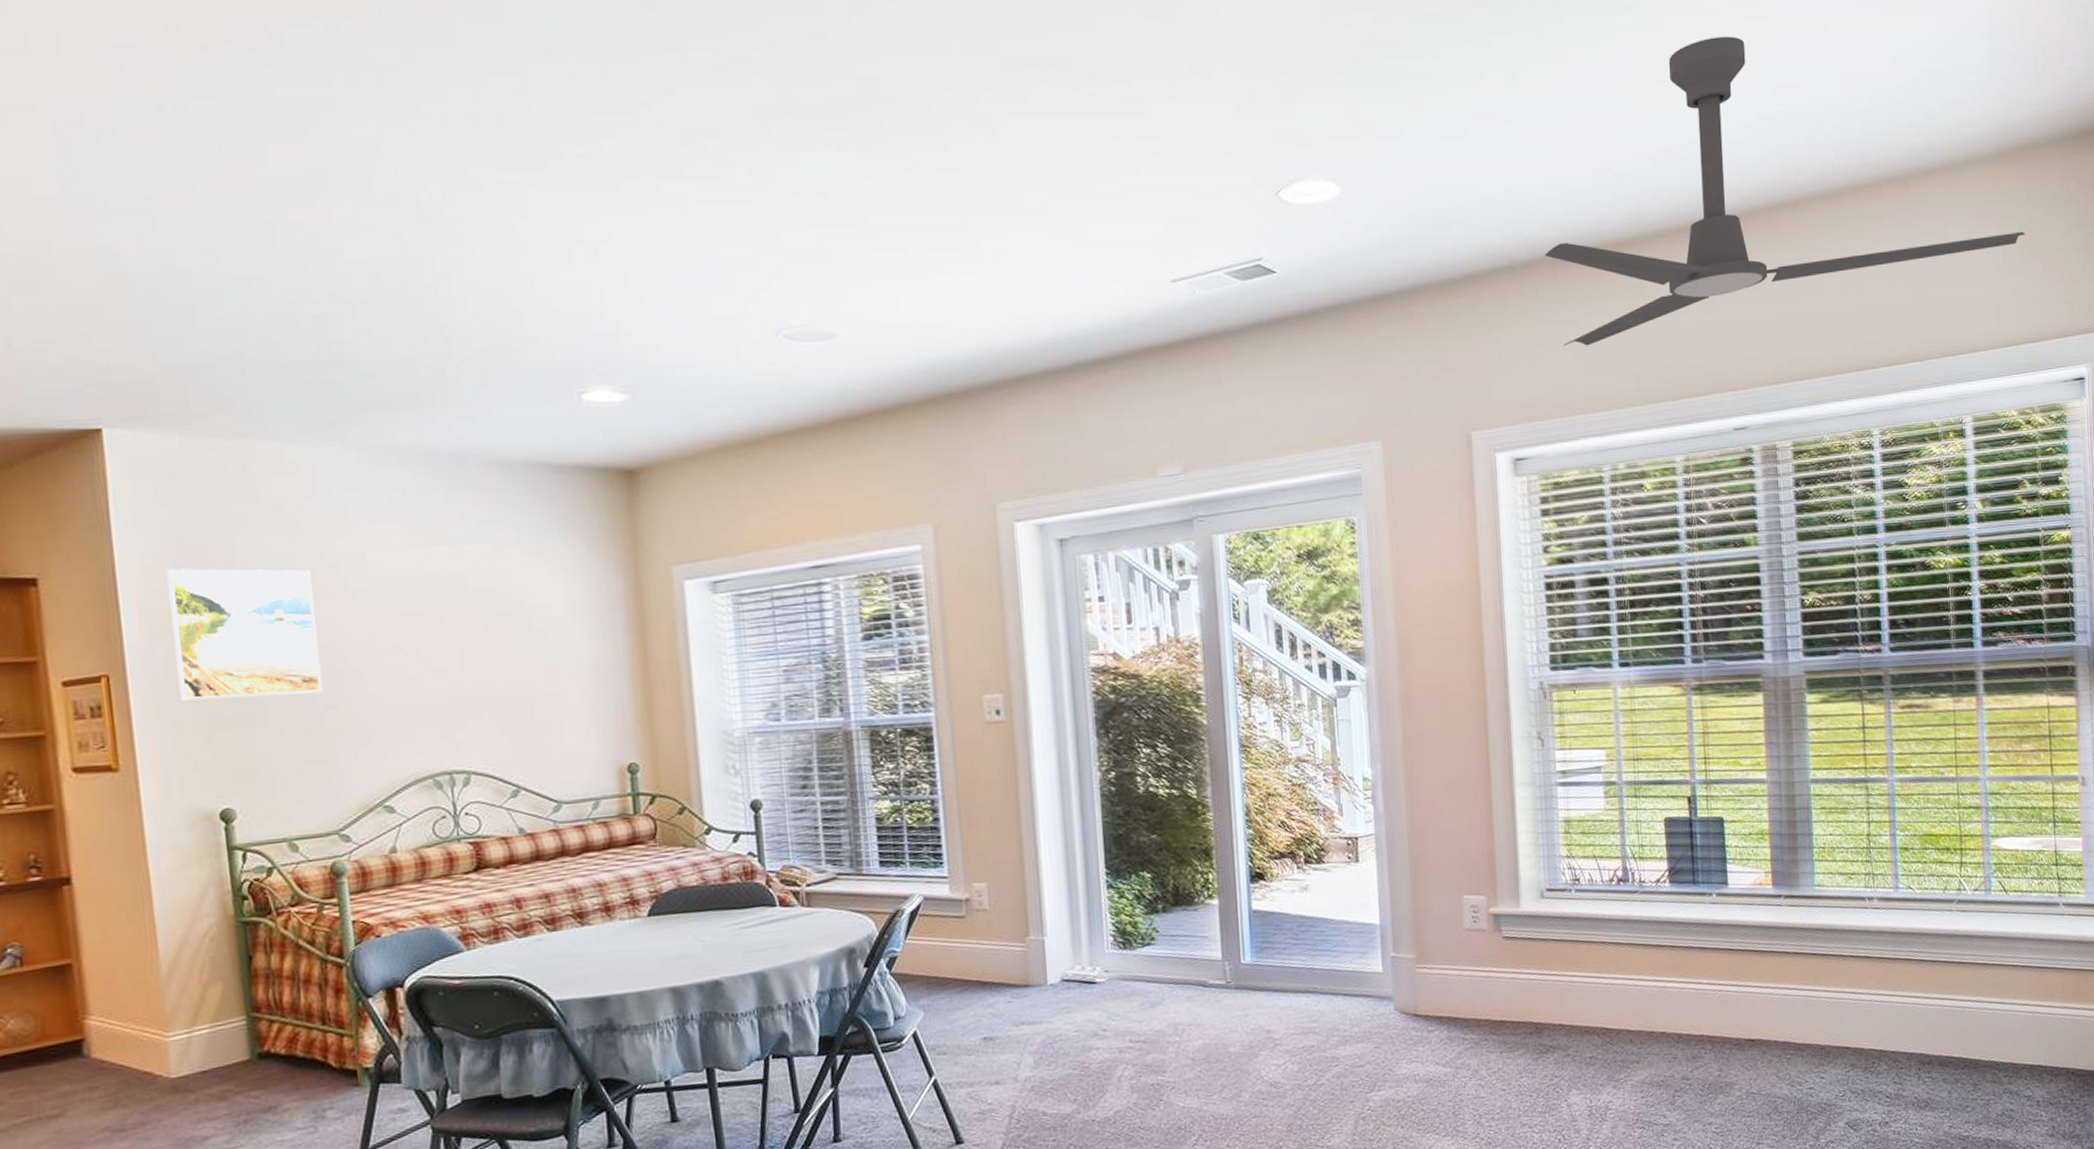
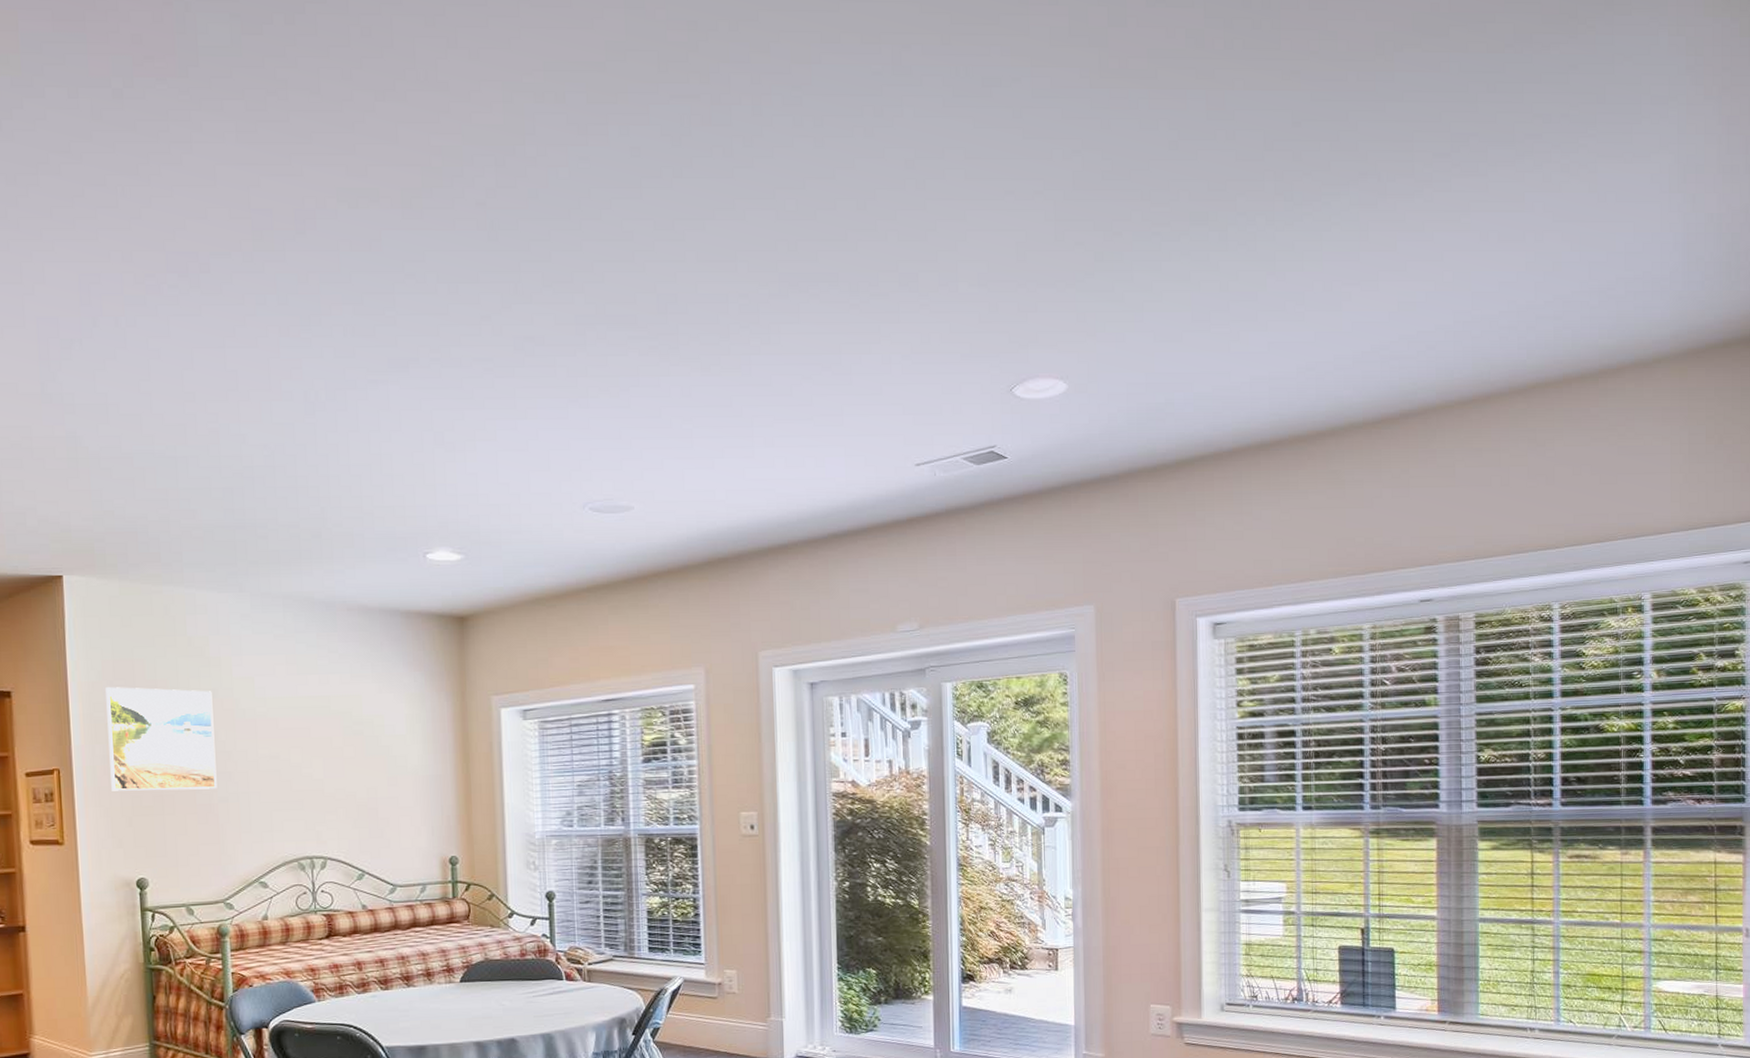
ceiling fan: present [1545,36,2026,347] -> none [1250,248,1712,525]

